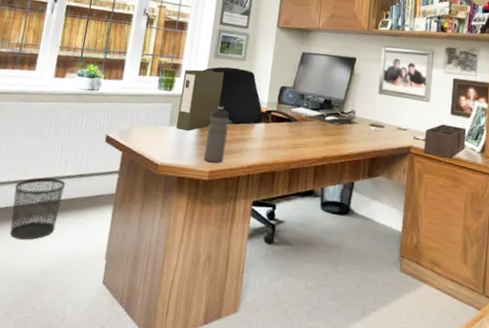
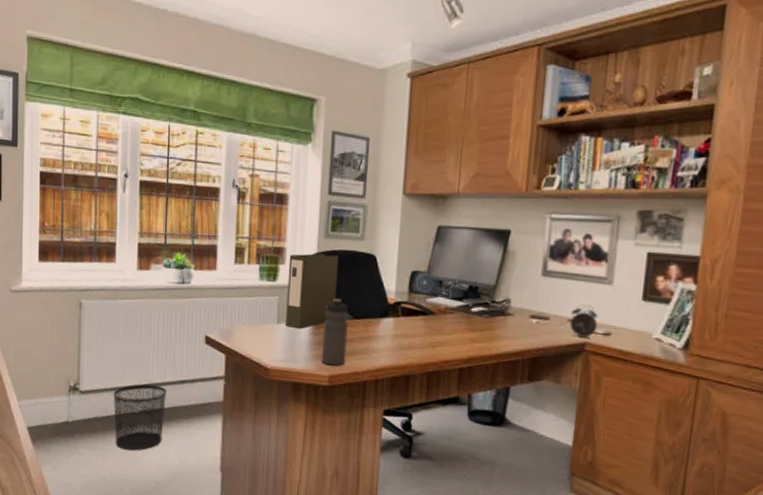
alarm clock: none [399,116,420,144] -> present [569,304,598,339]
desk organizer: present [423,124,467,159] -> none [603,314,665,358]

